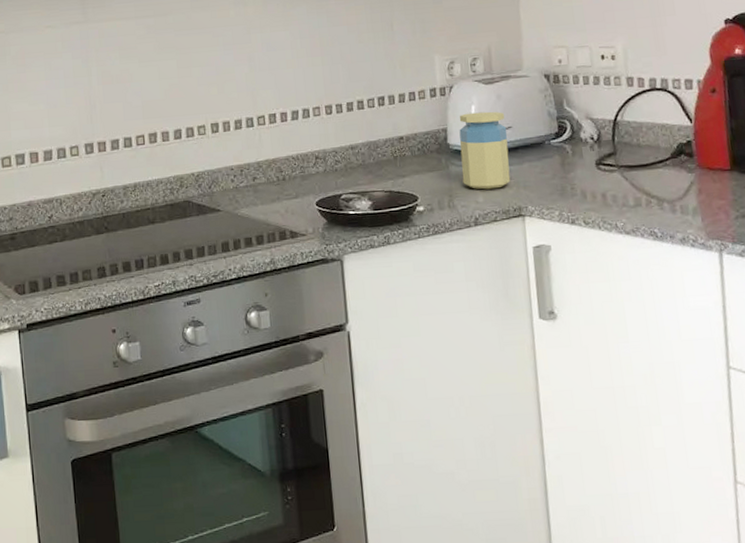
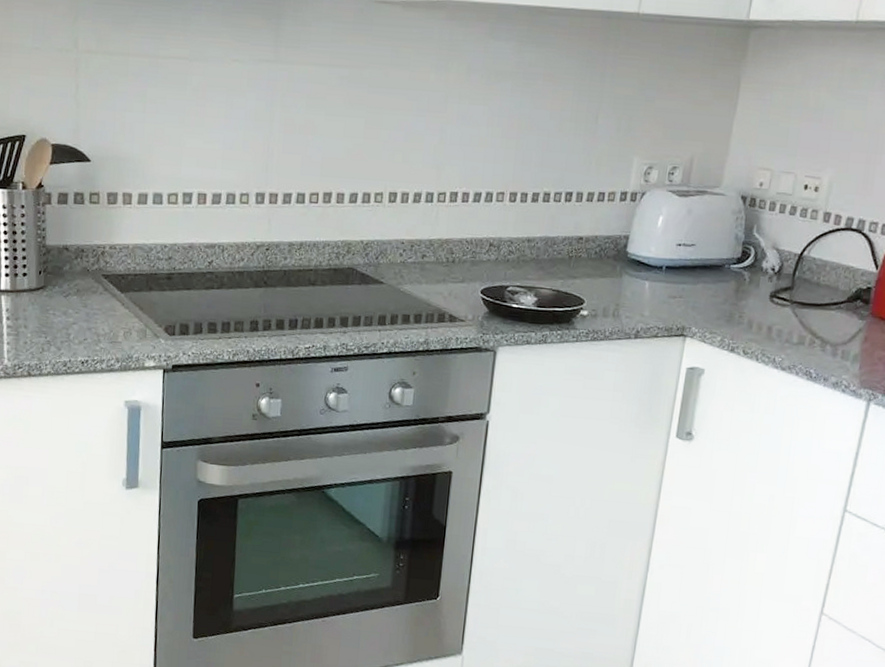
jar: present [459,111,511,190] -> none [632,223,691,305]

